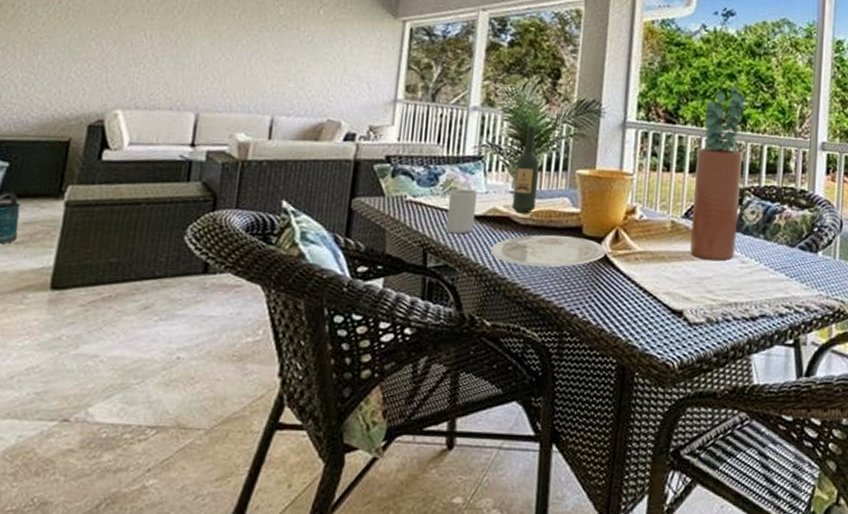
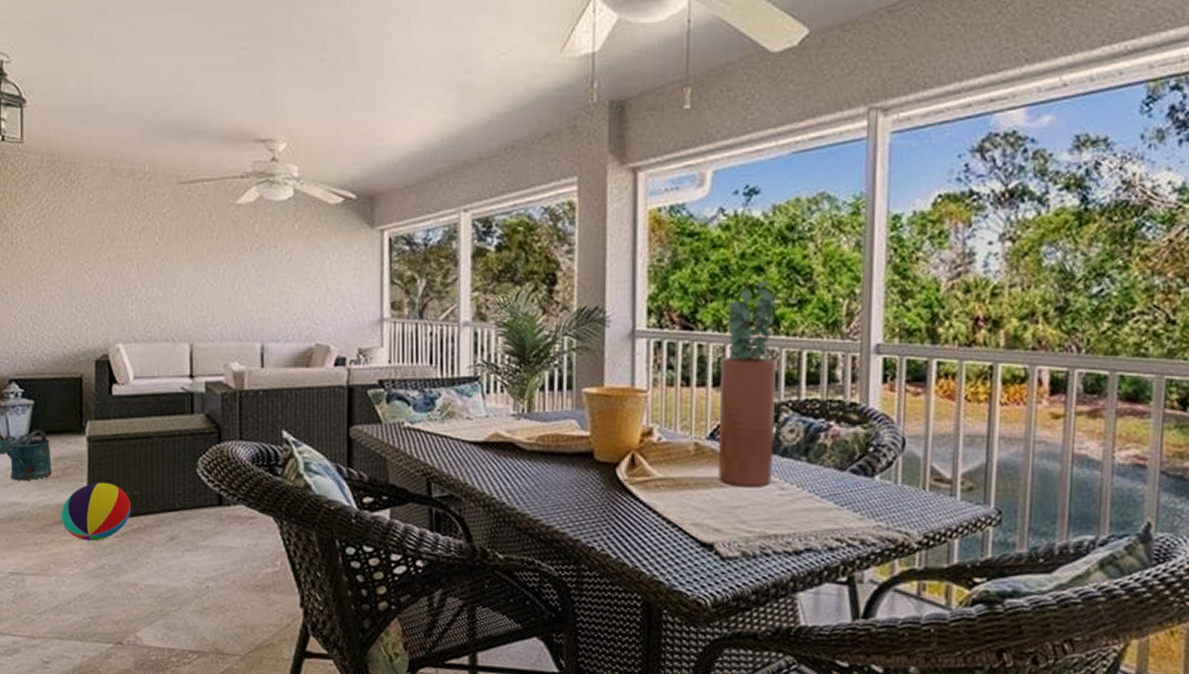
beach ball: none [19,248,105,311] -> present [60,482,132,541]
cup: present [445,189,478,234] -> none [447,413,478,462]
plate: present [489,234,606,268] -> none [495,460,622,497]
wine bottle: present [511,125,540,213] -> none [515,340,542,437]

